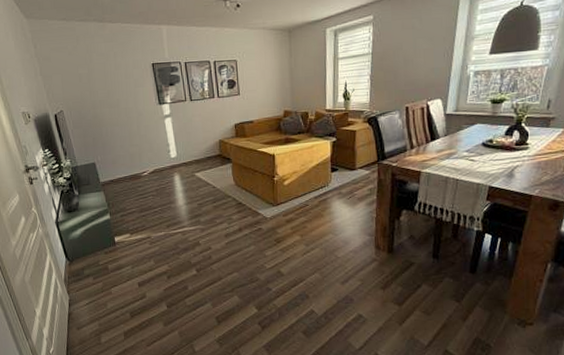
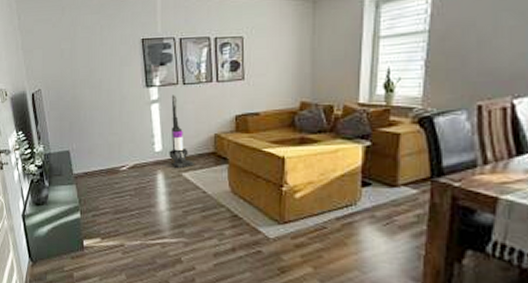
vacuum cleaner: none [181,110,204,170] -> present [169,95,194,169]

